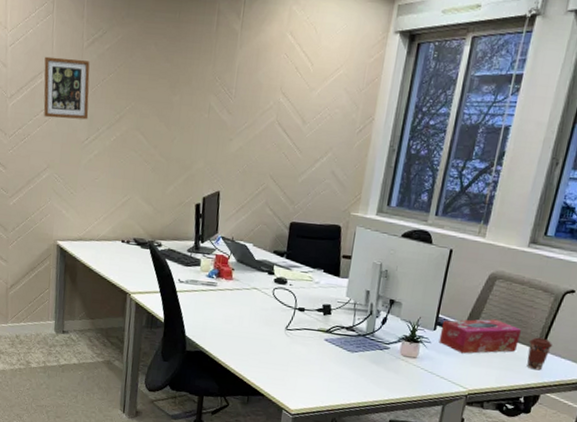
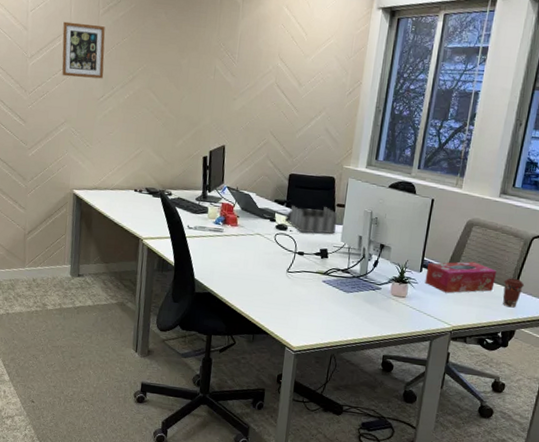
desk organizer: none [285,256,344,288] -> present [285,204,338,234]

